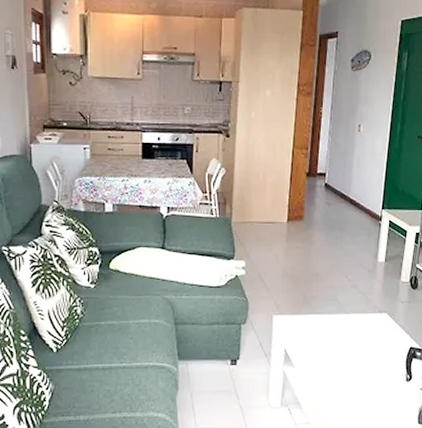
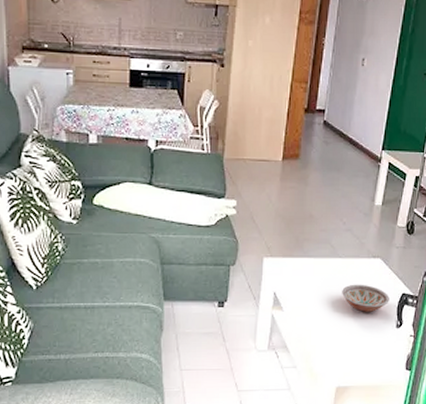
bowl: none [351,339,398,367] -> present [342,284,389,312]

